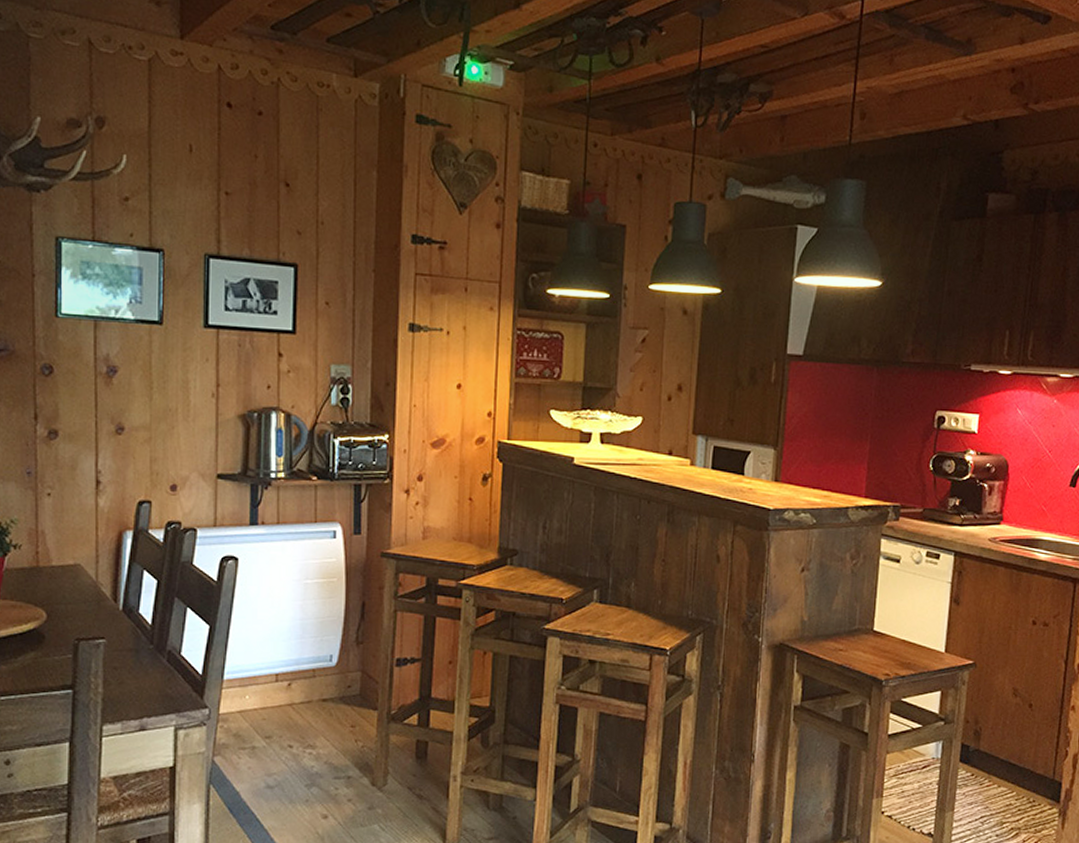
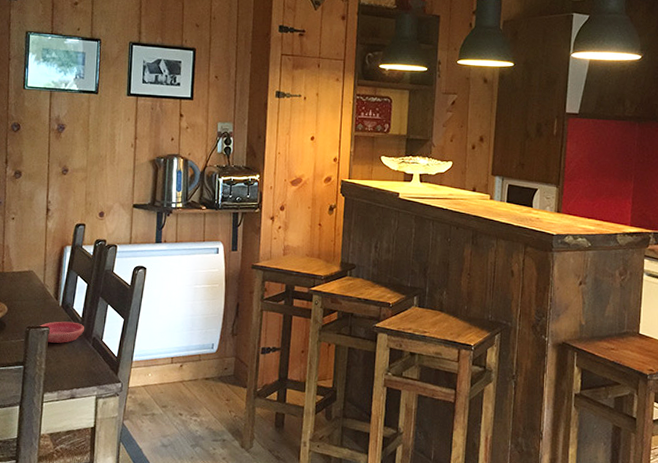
saucer: none [93,630,155,659] -> present [39,321,84,343]

